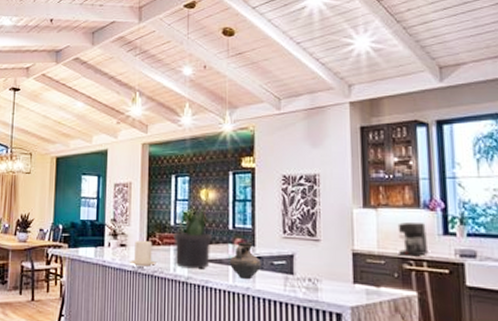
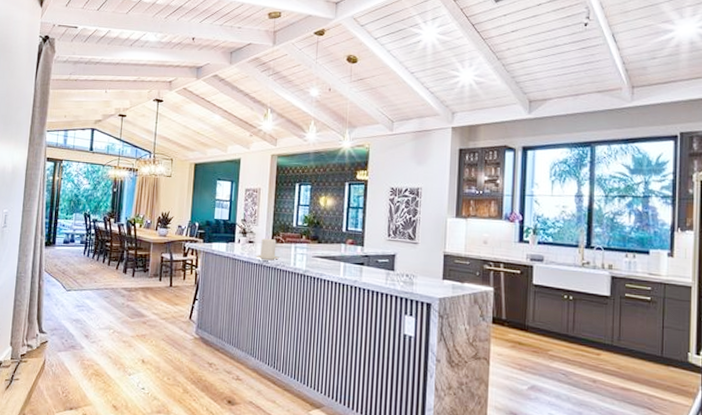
planter: present [173,205,211,271] -> none [295,209,327,265]
ceramic pitcher: present [229,241,261,279] -> none [341,242,368,273]
coffee maker: present [397,223,429,256] -> none [482,231,506,259]

